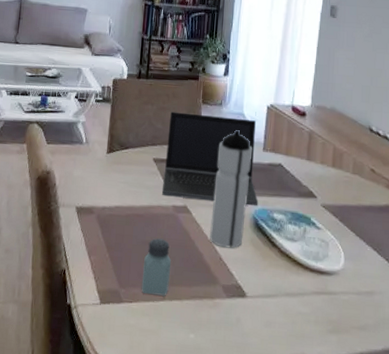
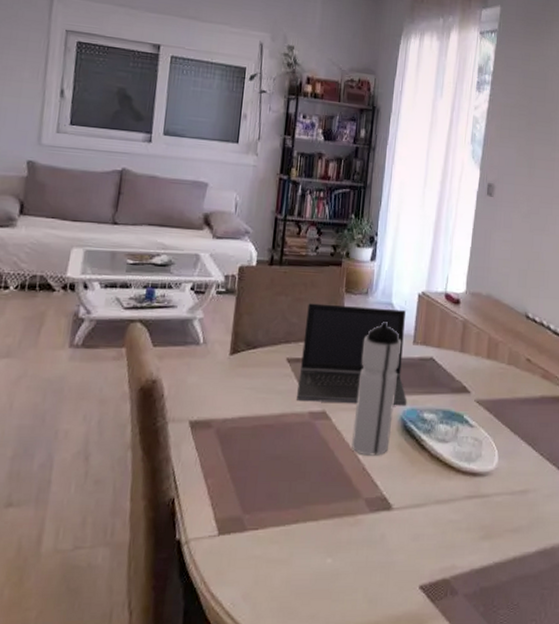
saltshaker: present [141,238,172,296] -> none [269,451,307,518]

